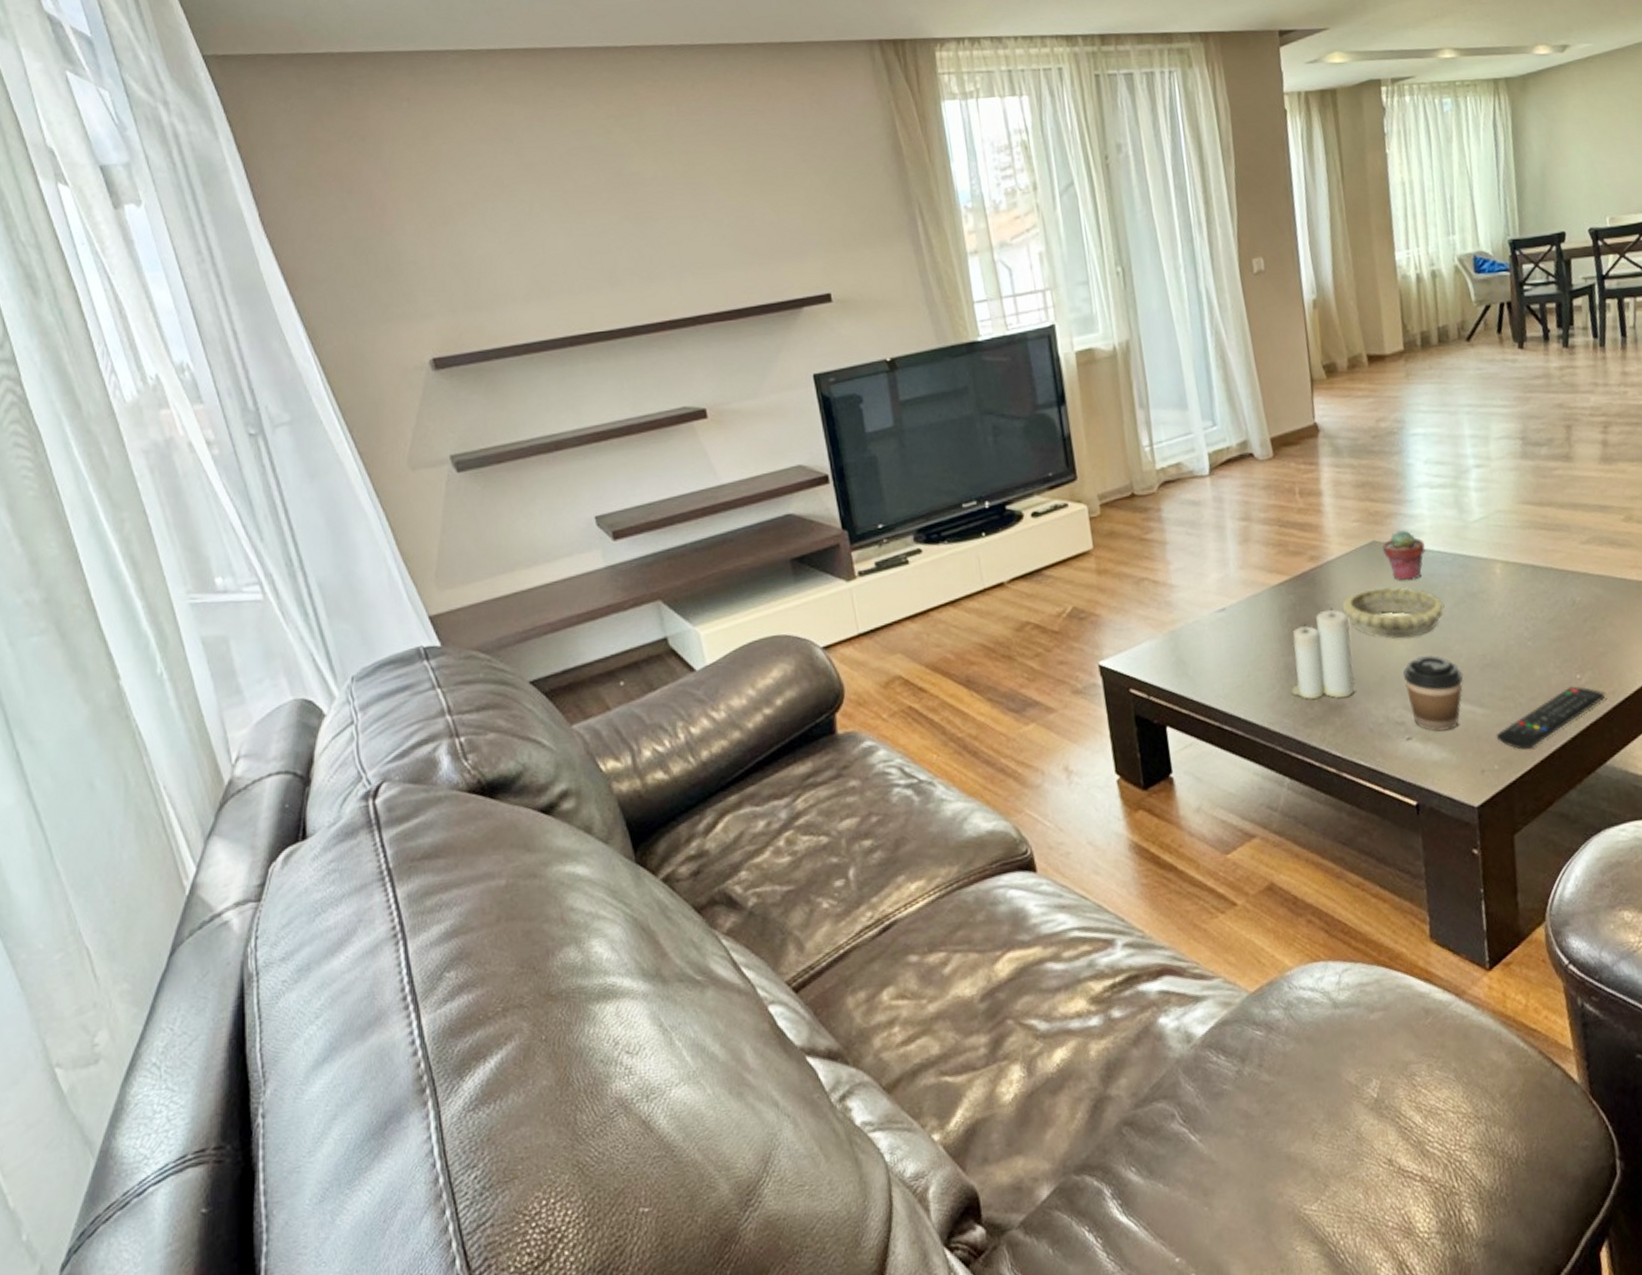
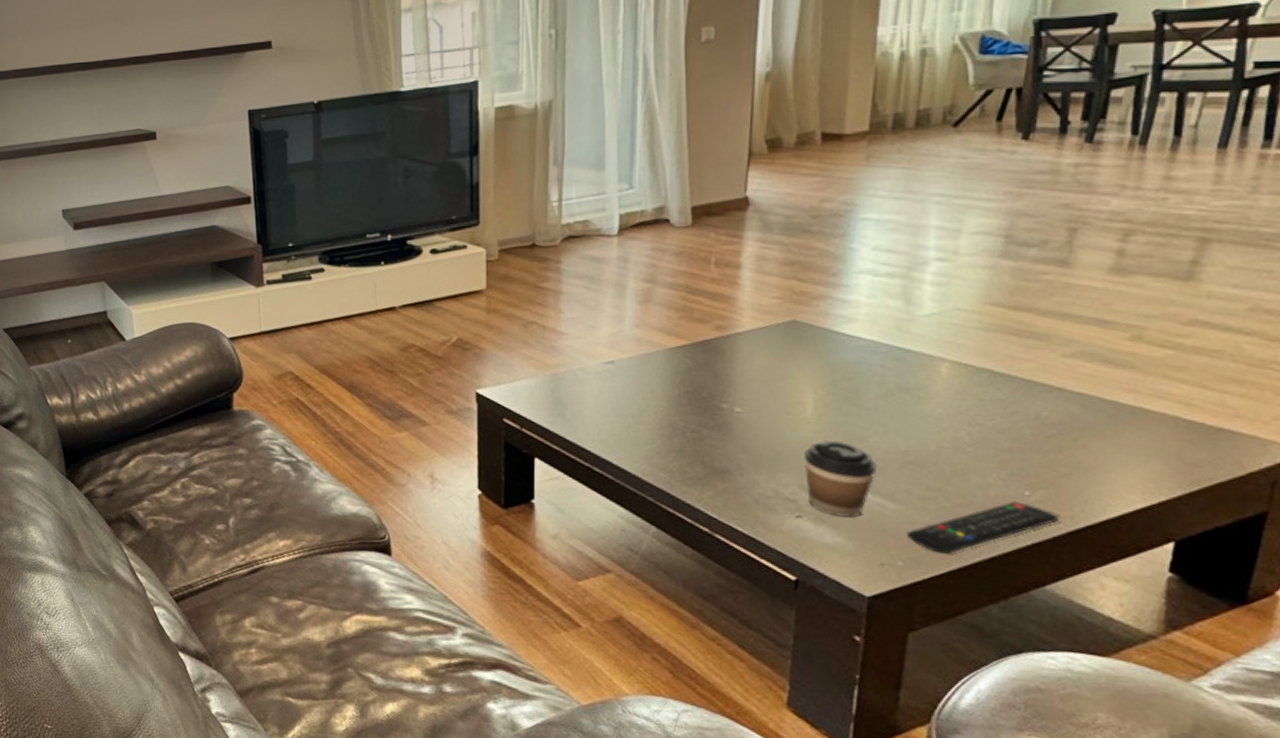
candle: present [1291,607,1355,699] -> none [672,378,751,465]
decorative bowl: present [1342,587,1445,639] -> none [744,366,868,421]
potted succulent: present [1382,530,1425,581] -> none [802,314,855,365]

